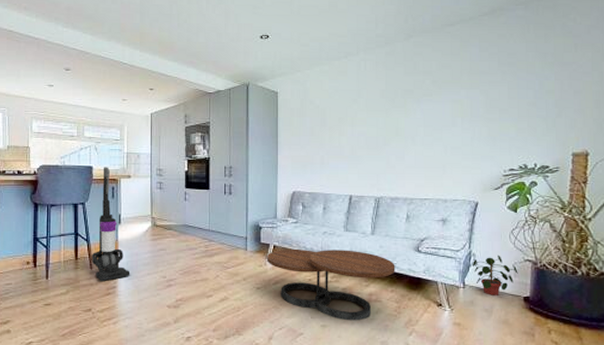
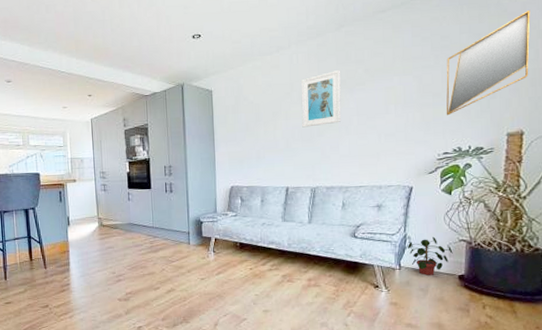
vacuum cleaner: present [91,167,130,282] -> none [44,173,82,280]
coffee table: present [266,250,395,321] -> none [208,239,333,305]
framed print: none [368,80,409,135] -> present [301,70,342,128]
home mirror: none [512,33,595,132] -> present [446,9,530,116]

